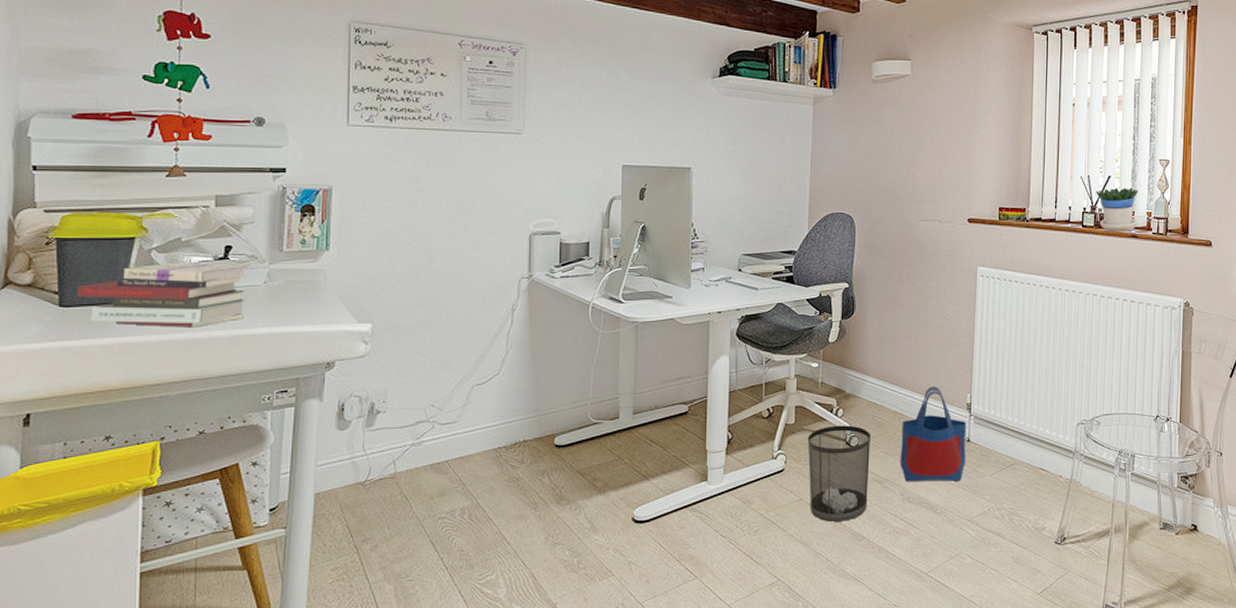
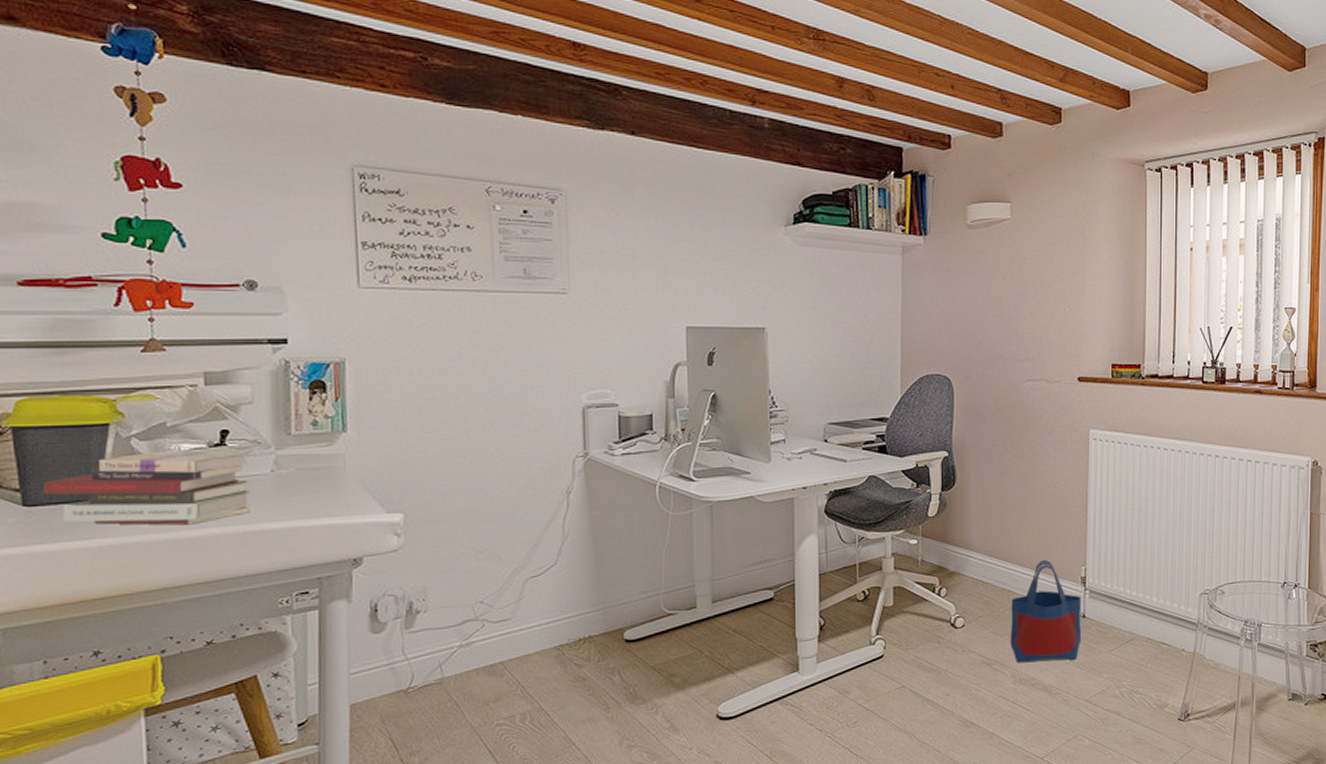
waste bin: present [807,425,872,522] -> none [908,605,979,709]
flowerpot: present [1096,187,1139,232] -> none [1217,339,1263,388]

